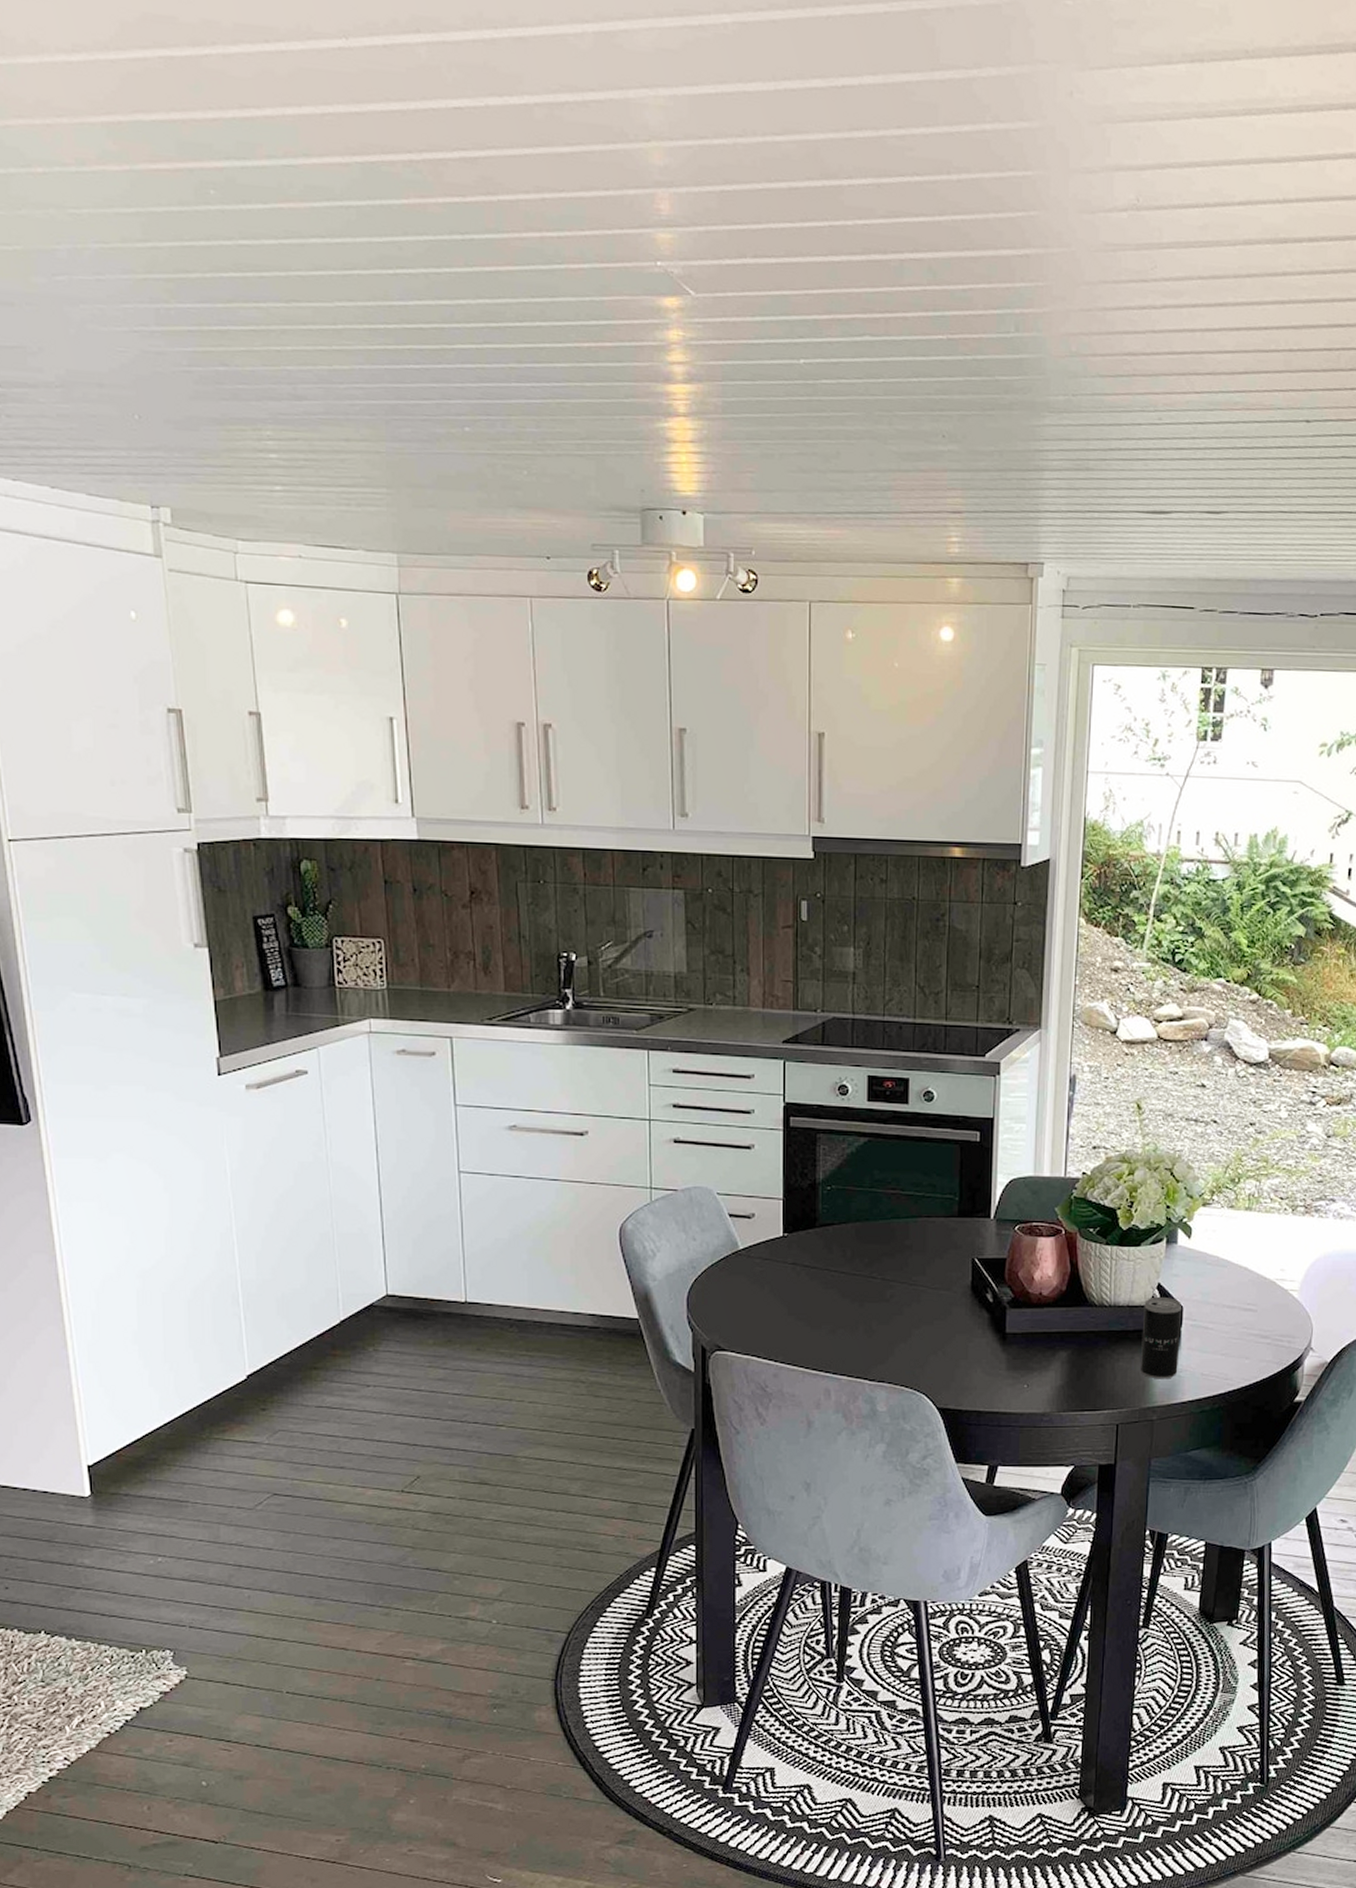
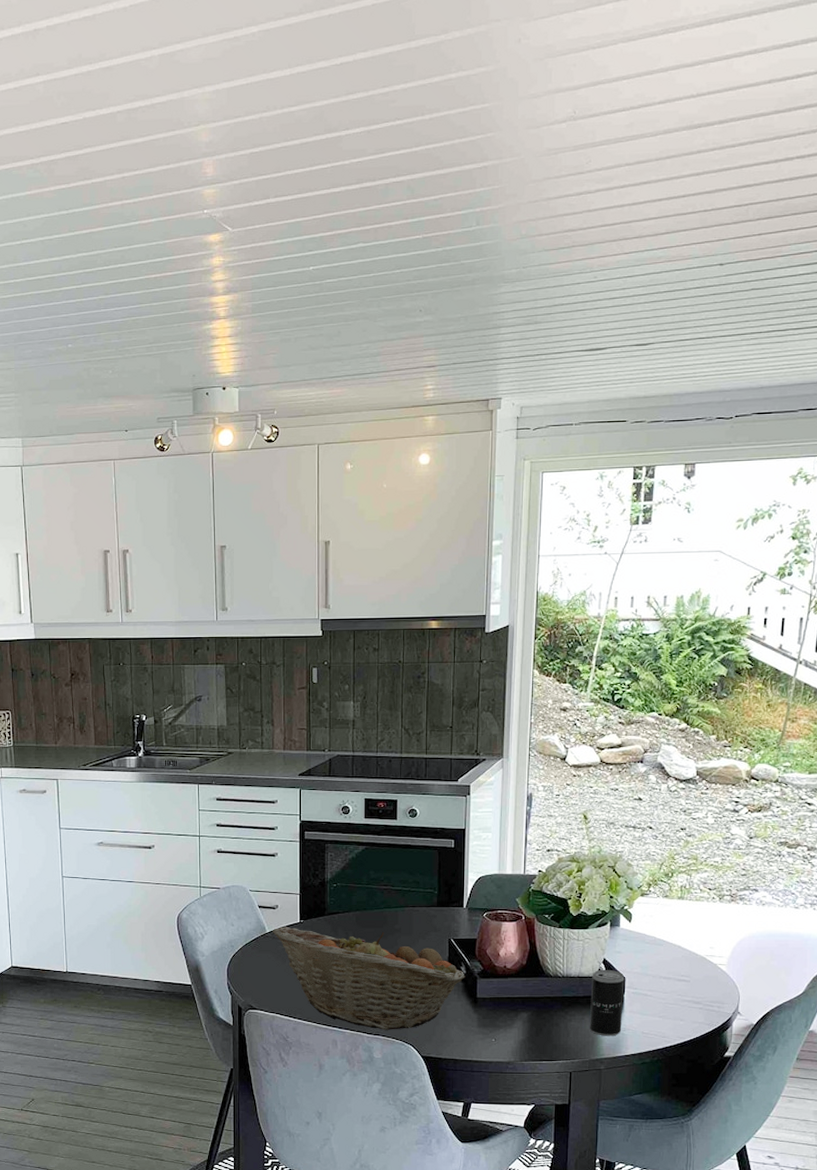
fruit basket: none [747,1242,992,1375] -> present [272,927,465,1030]

